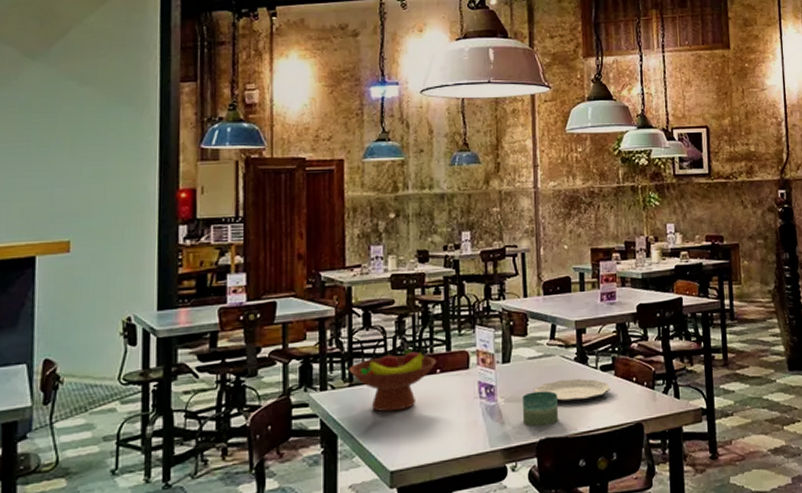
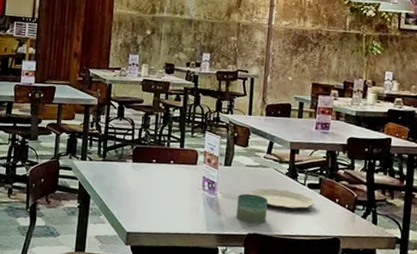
fruit bowl: present [348,348,436,413] -> none [103,140,171,188]

